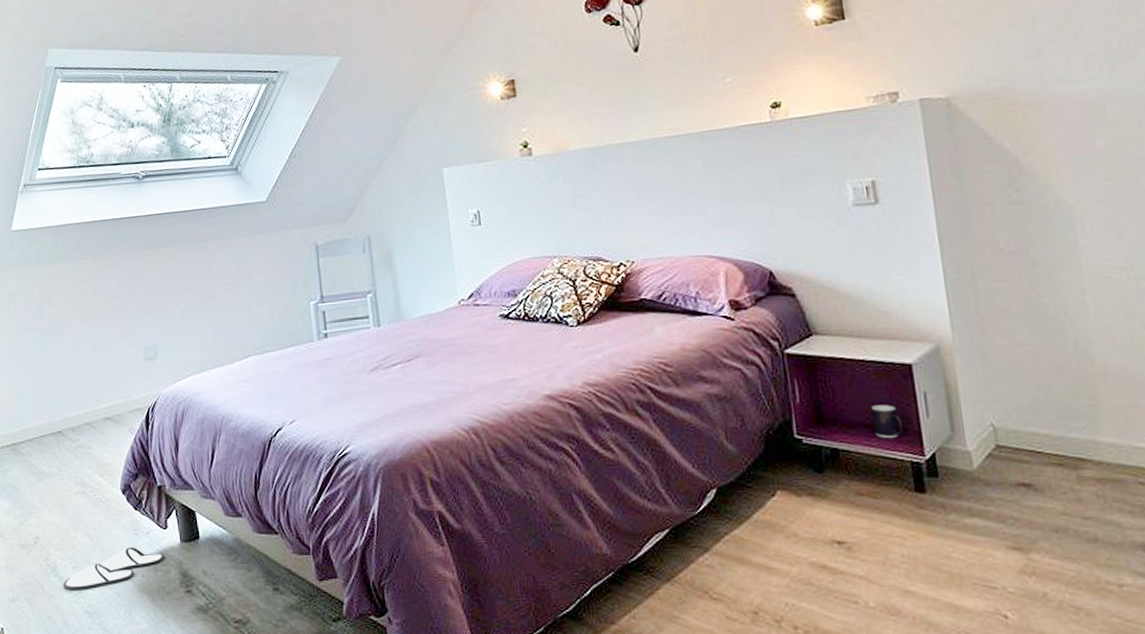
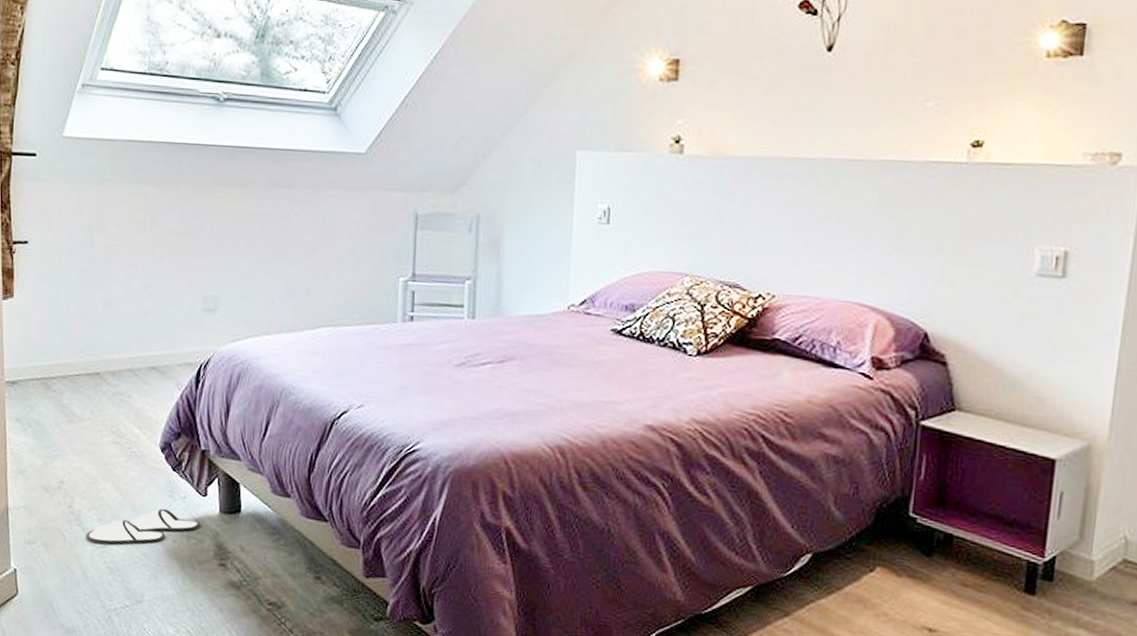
mug: present [870,404,905,439] -> none [997,496,1031,535]

